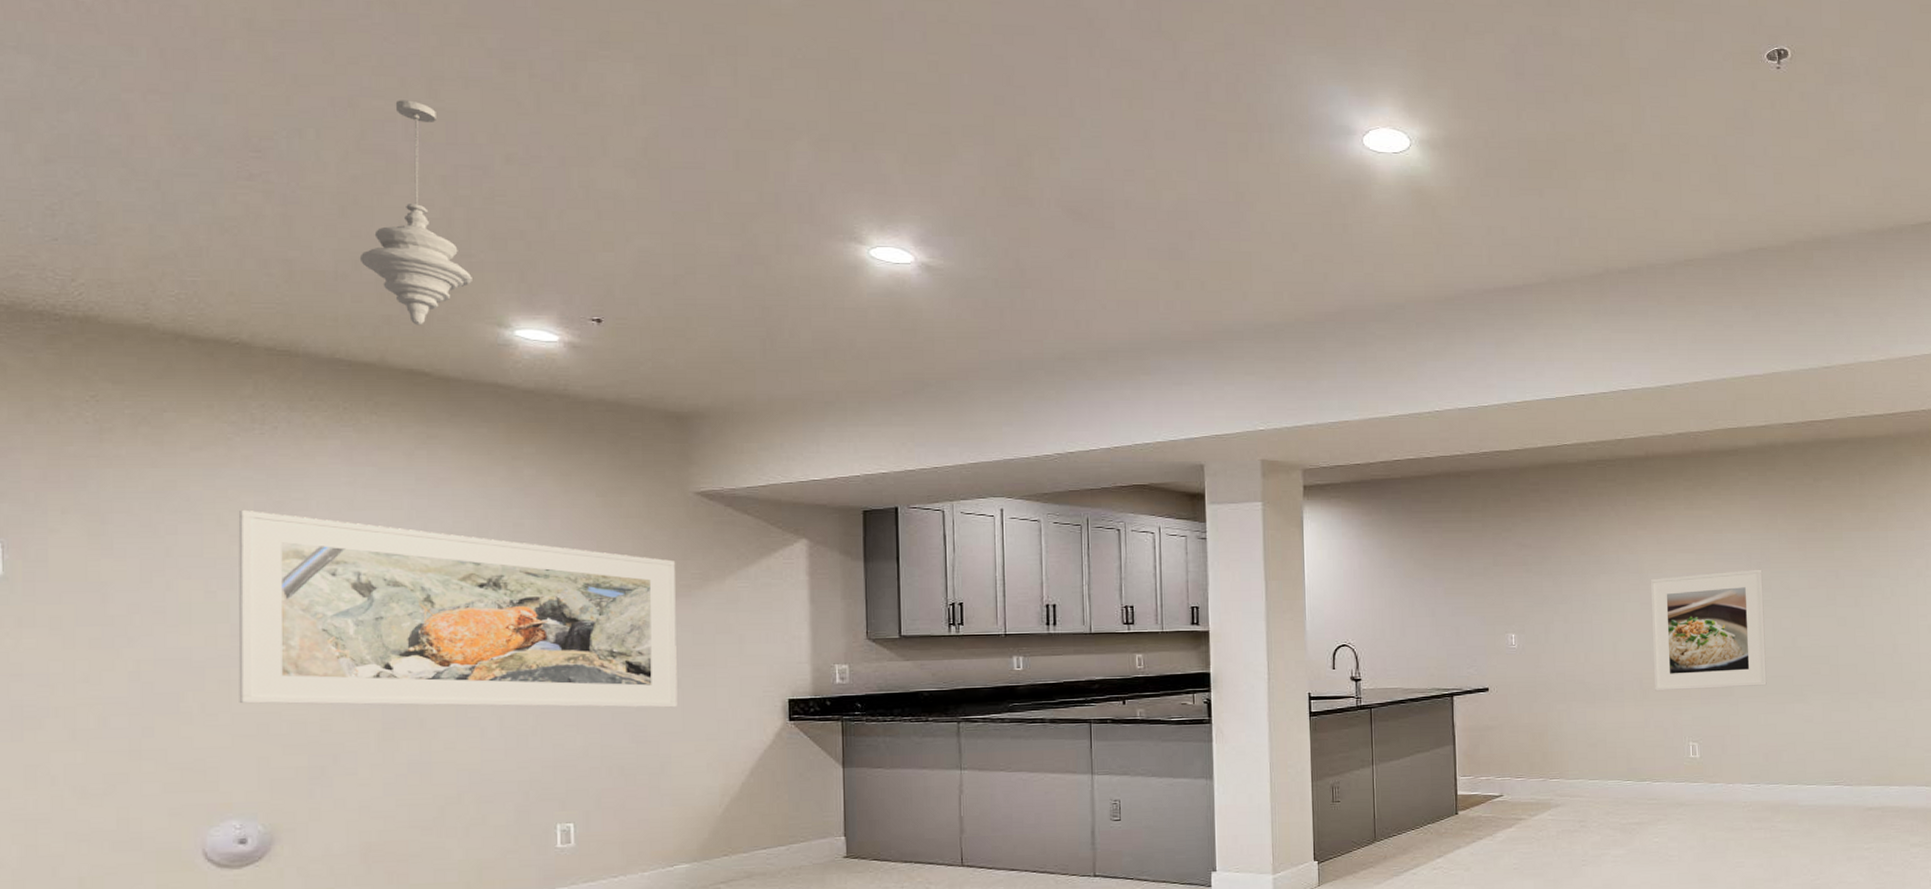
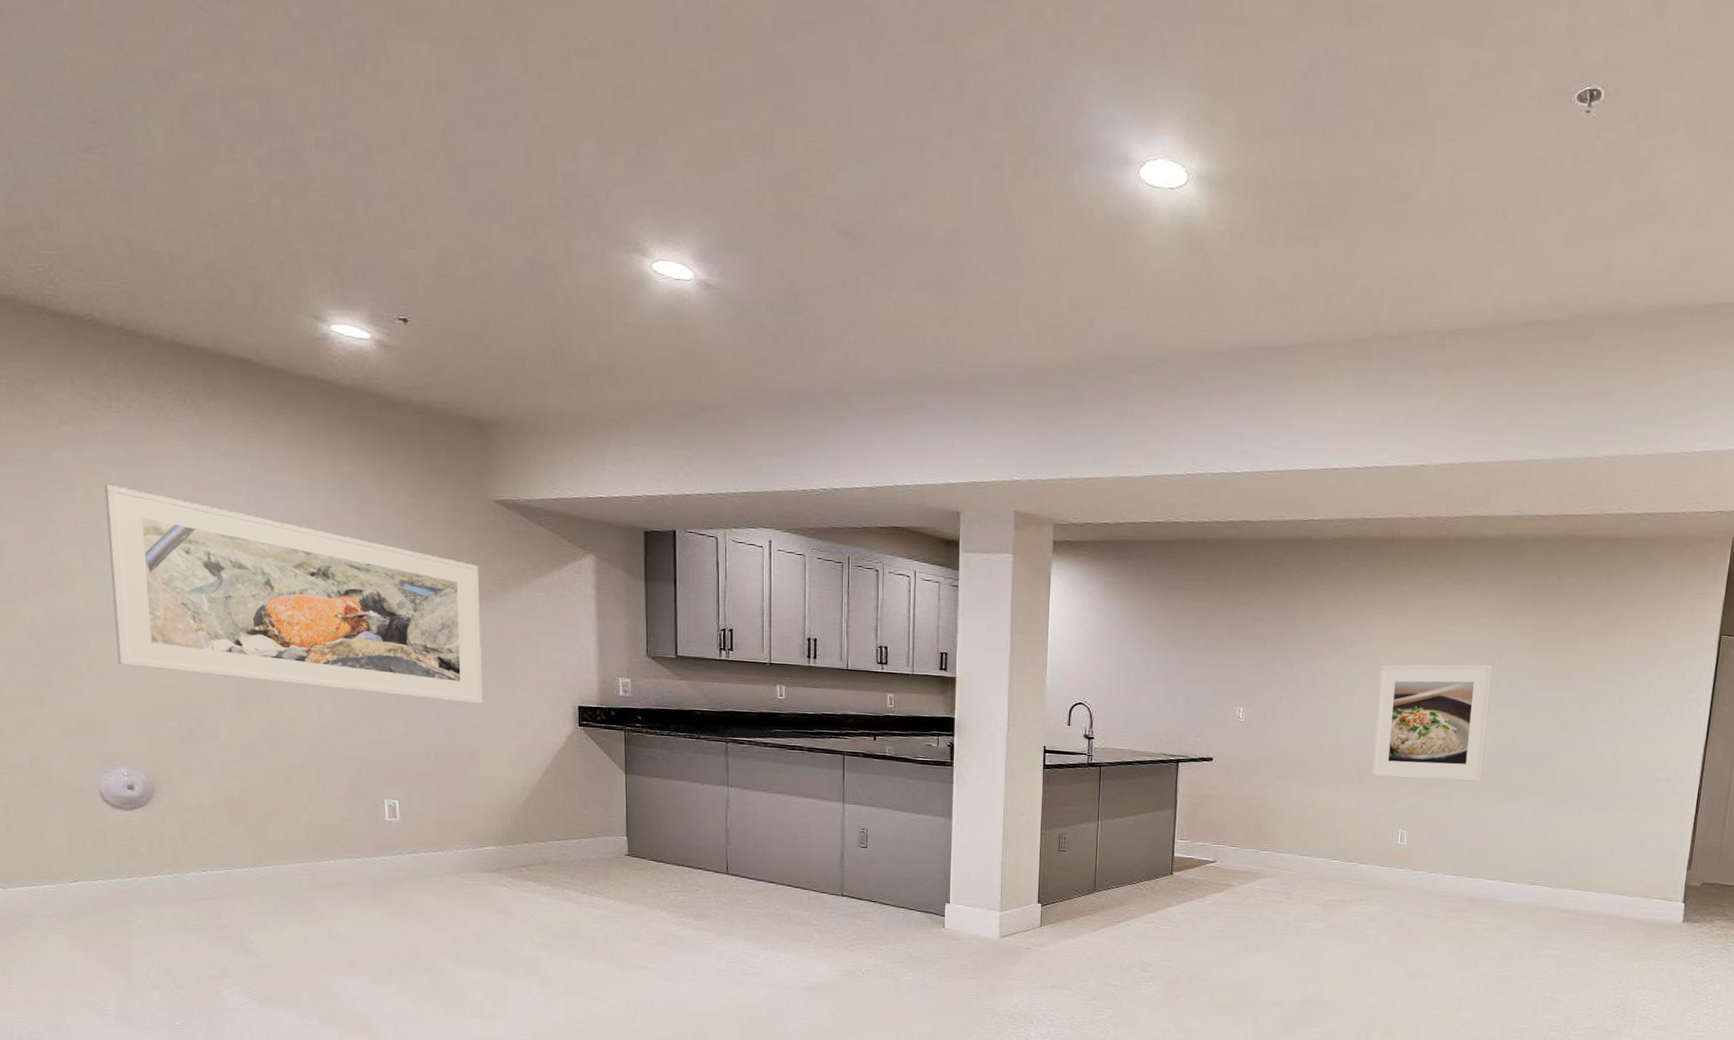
pendant light: present [359,100,472,325] -> none [190,74,291,314]

